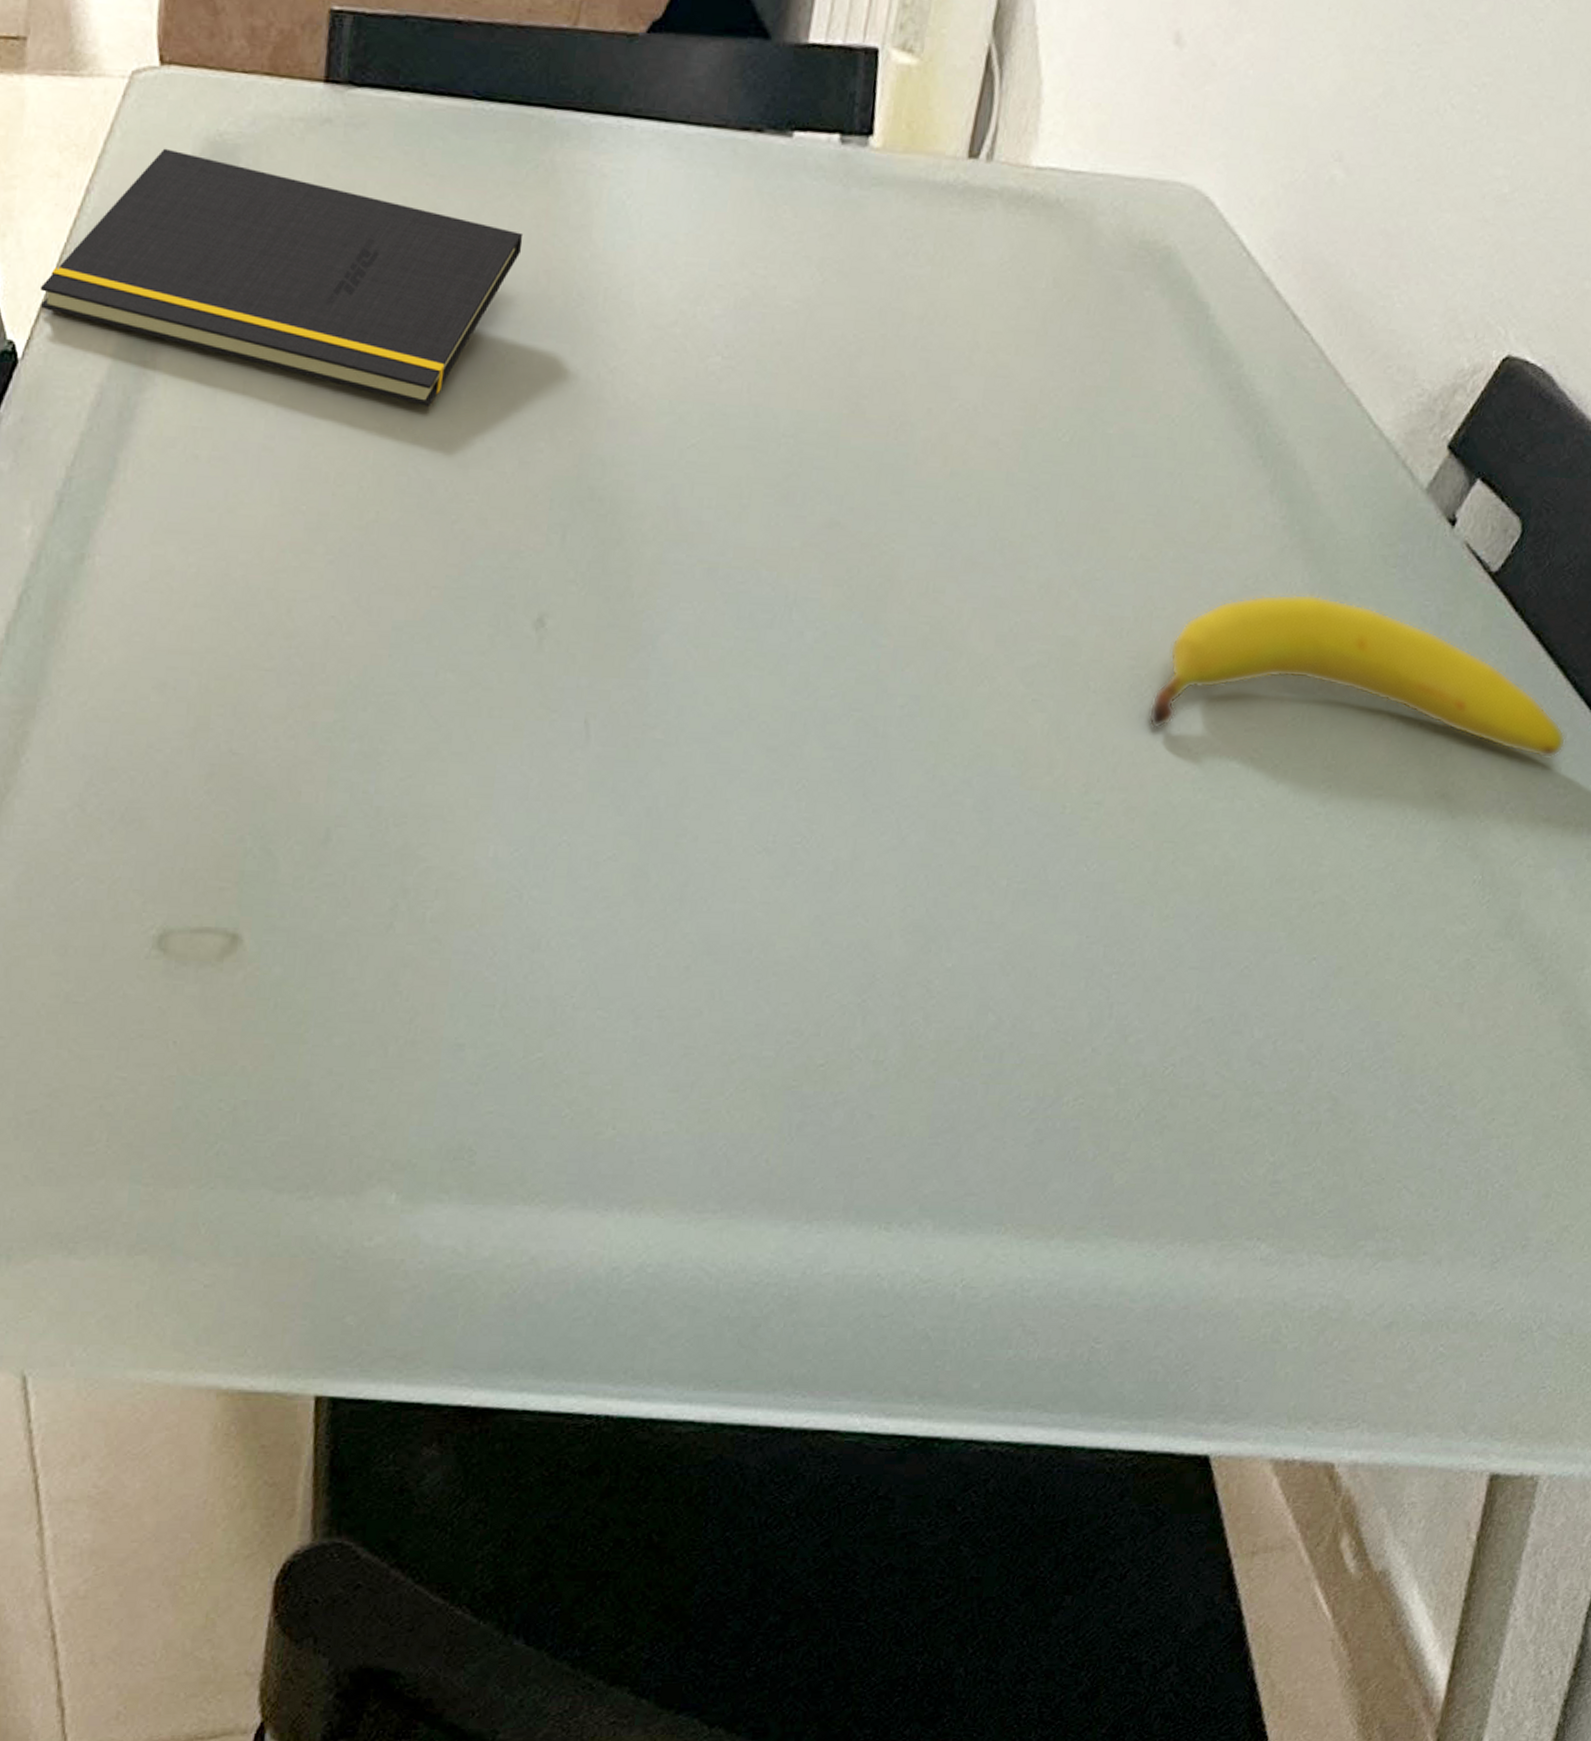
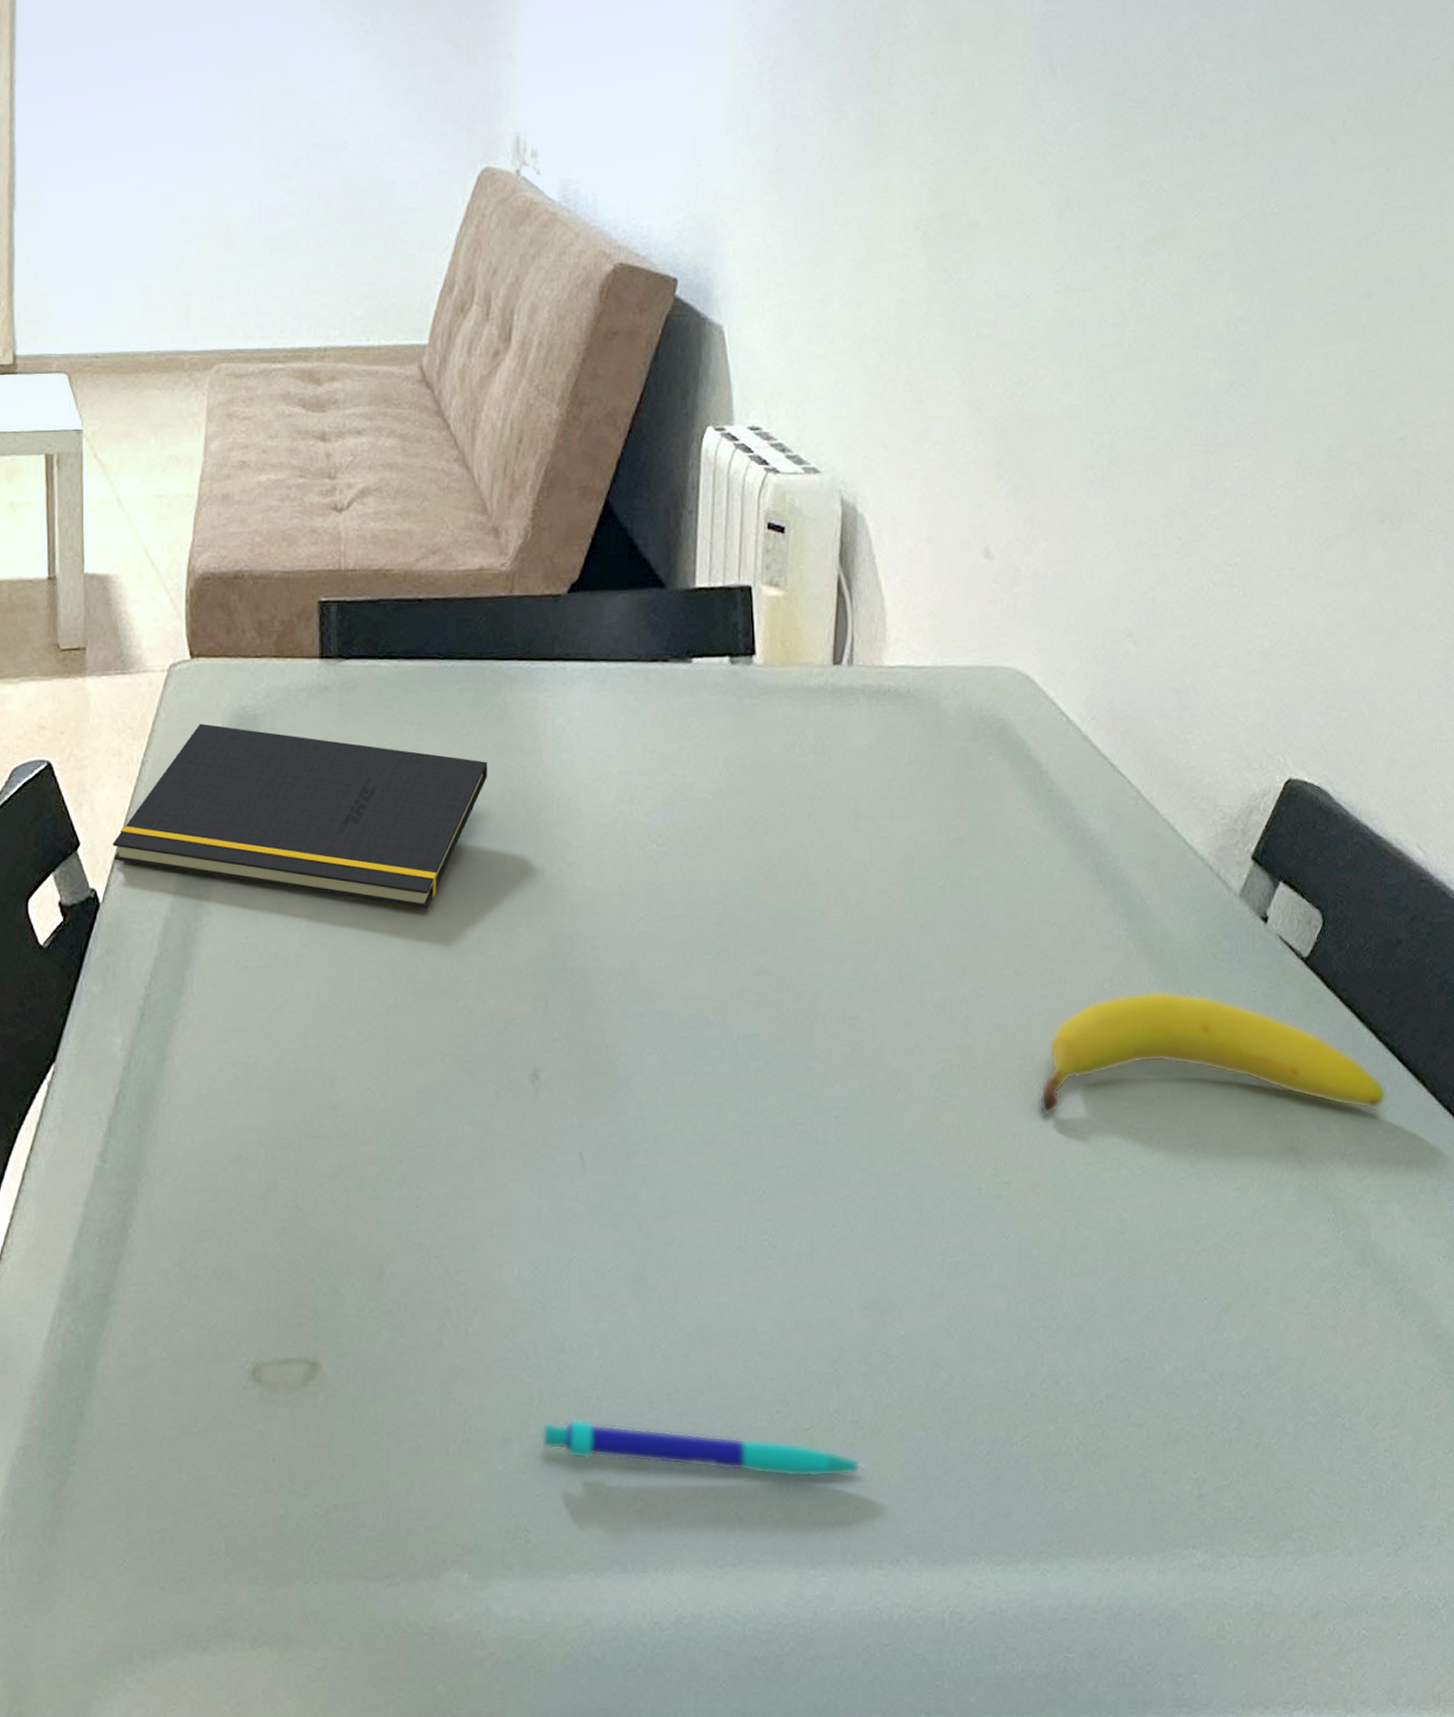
pen: none [500,1028,888,1122] -> present [541,1418,868,1478]

